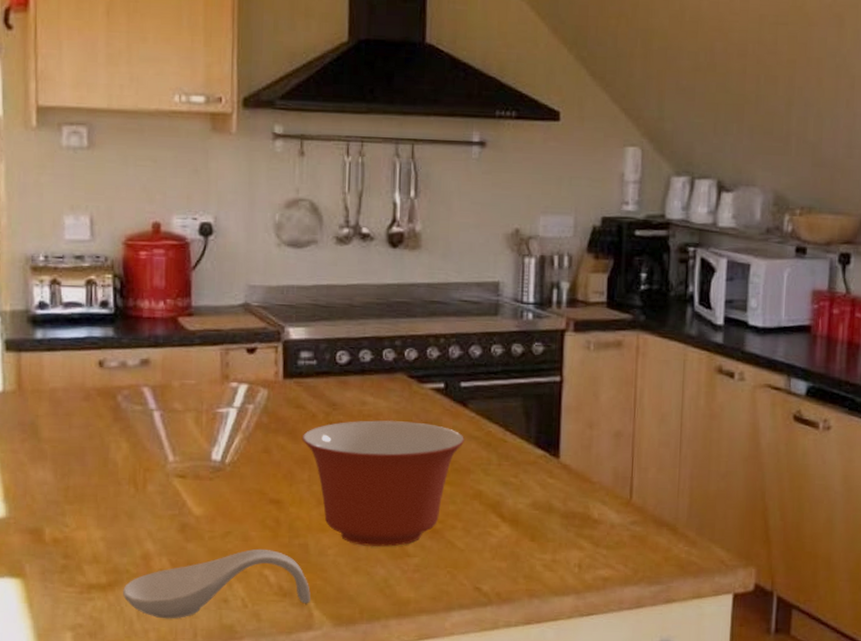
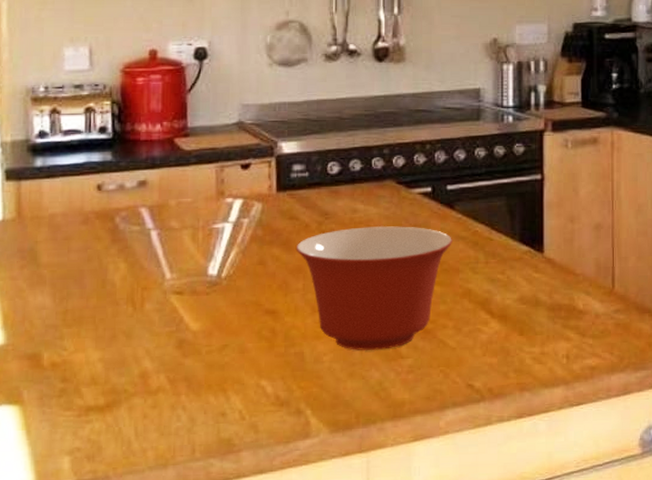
spoon rest: present [123,549,310,619] -> none [121,360,307,437]

